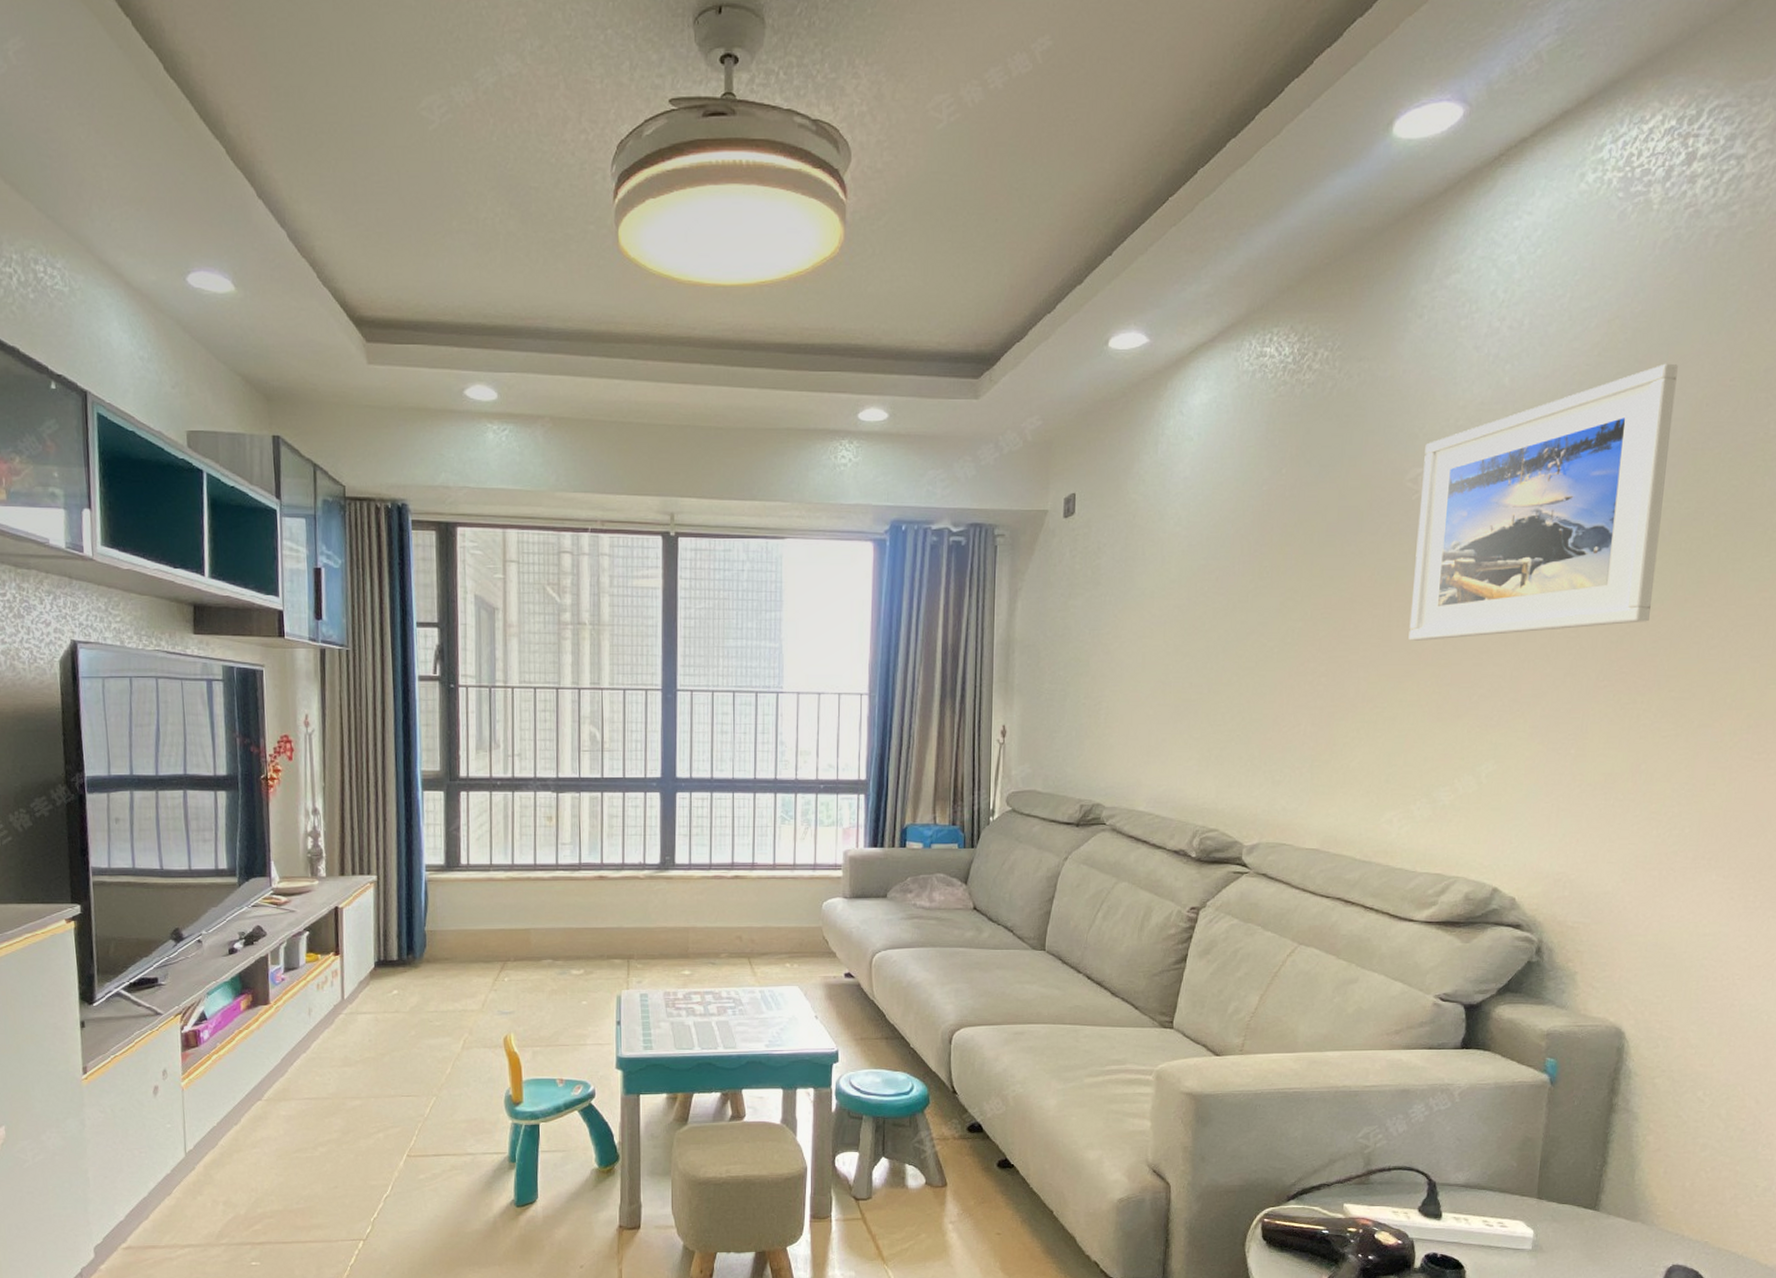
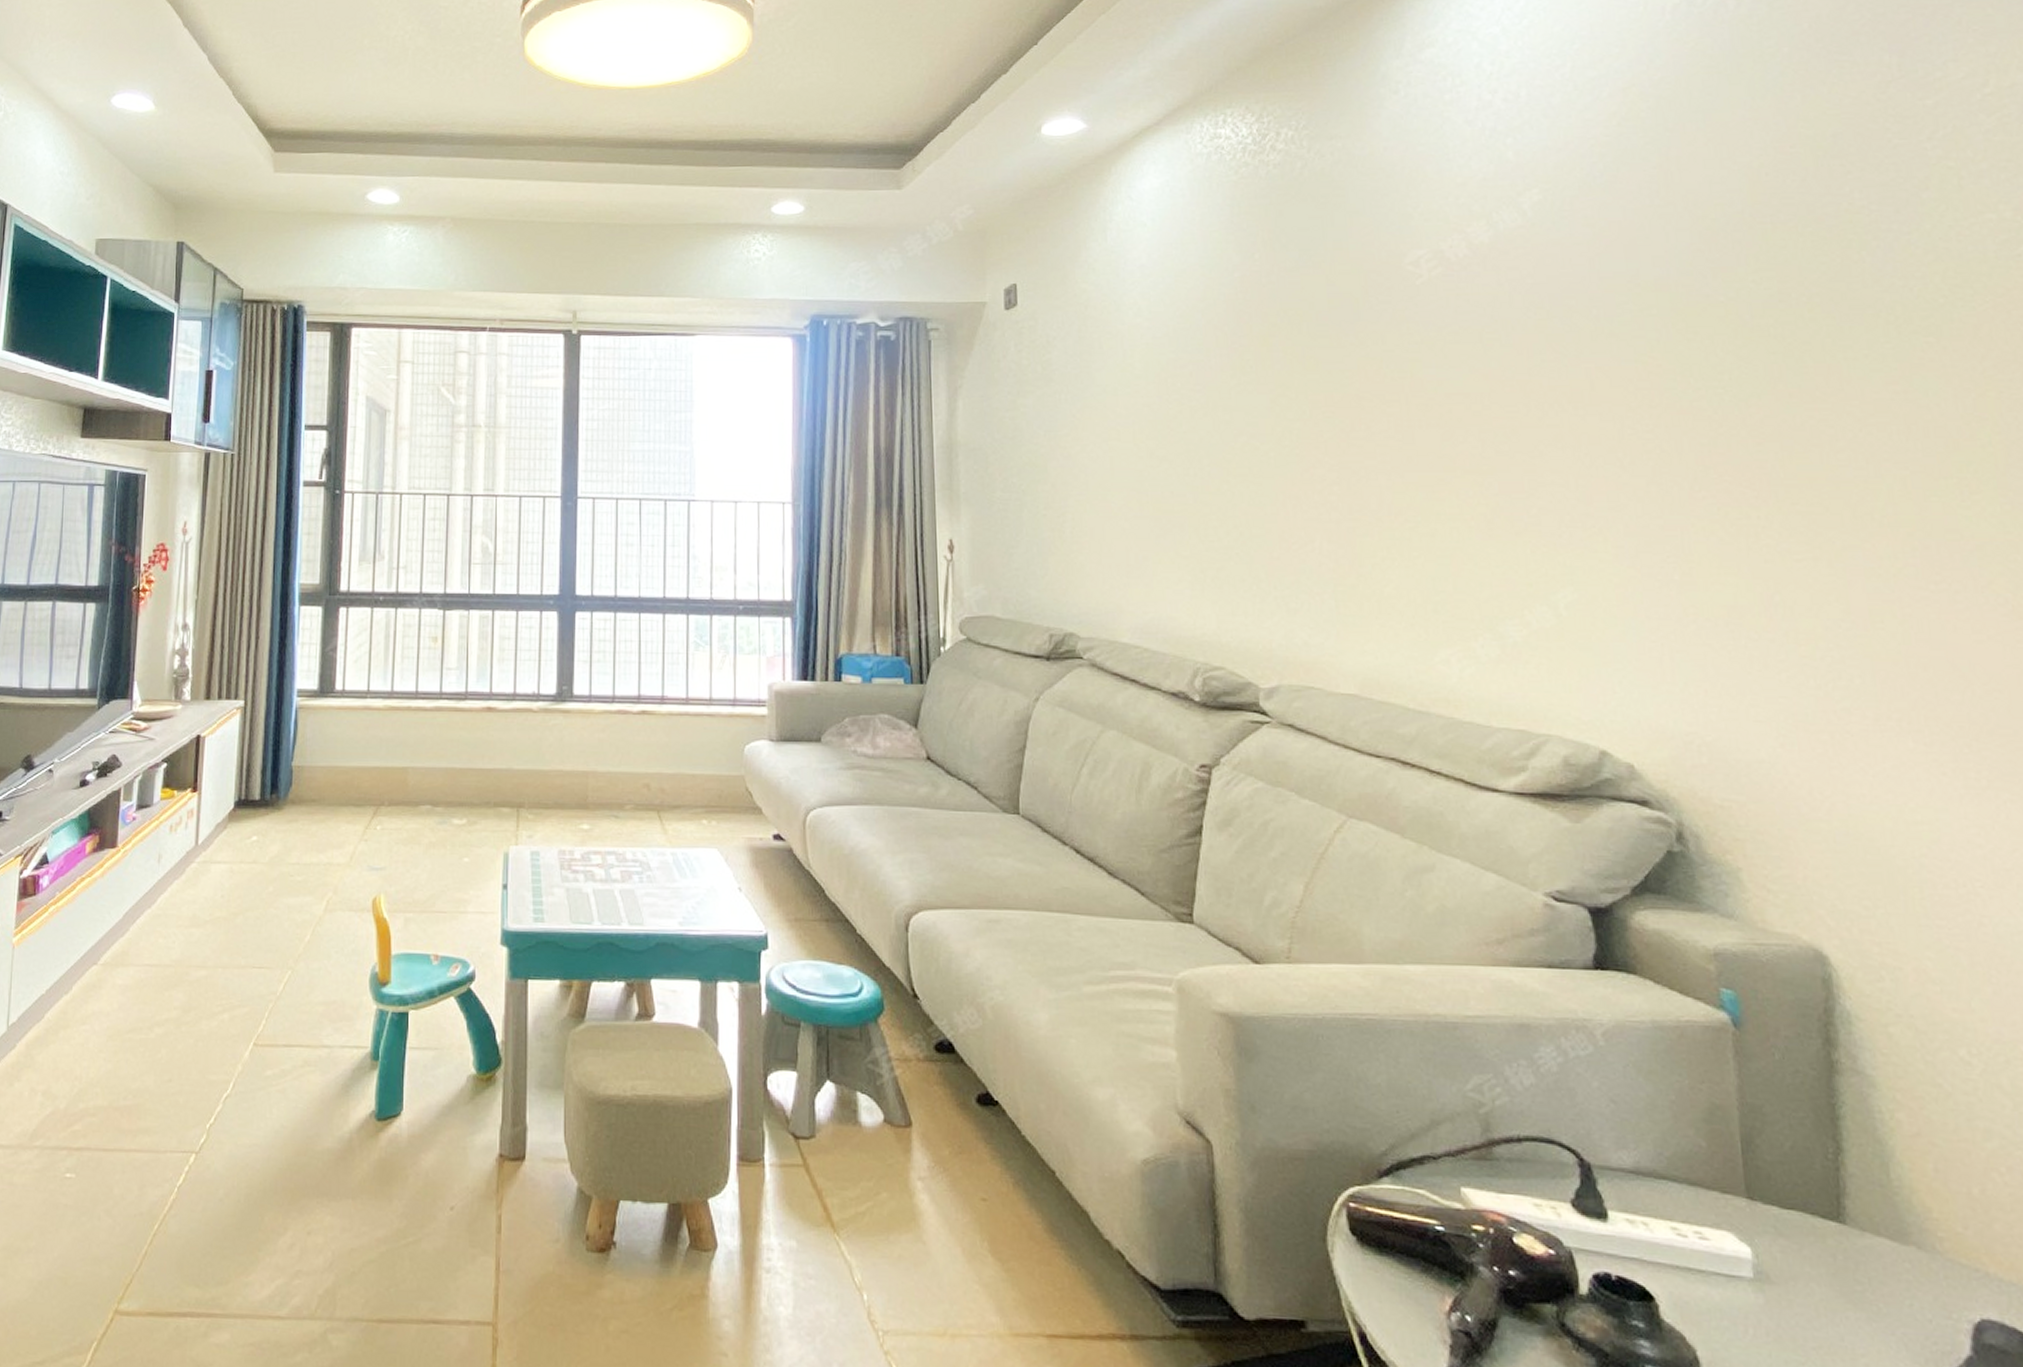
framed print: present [1408,363,1678,641] -> none [1423,131,1746,443]

